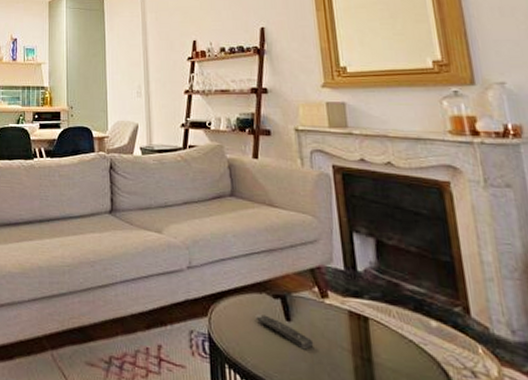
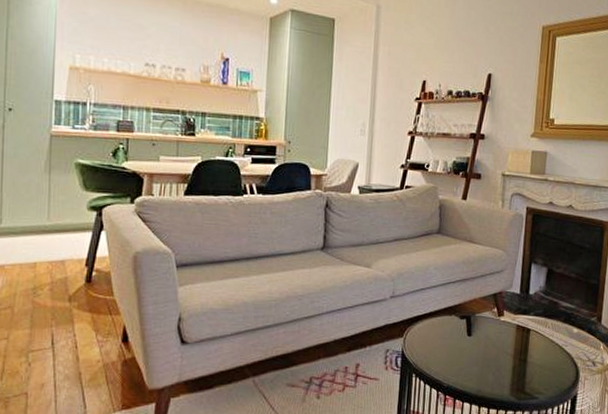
remote control: present [255,314,314,350] -> none [443,332,486,357]

